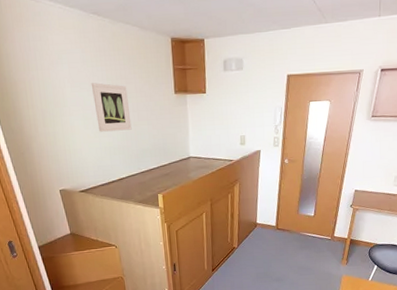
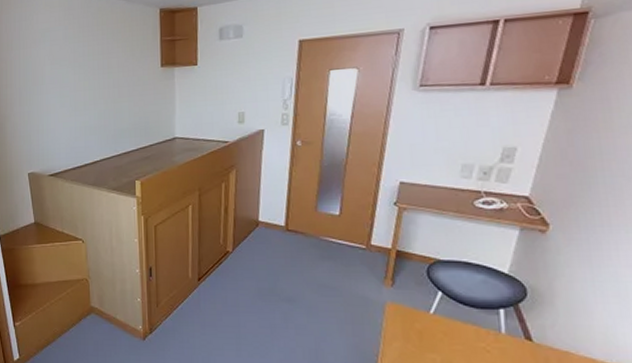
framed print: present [91,83,132,132] -> none [71,59,111,111]

